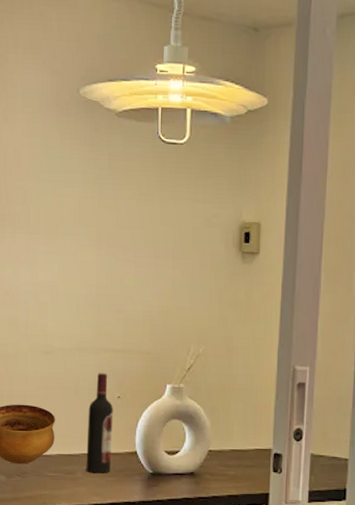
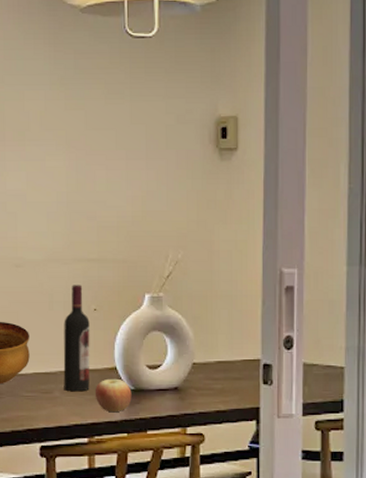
apple: none [115,462,150,494] -> present [95,378,132,413]

